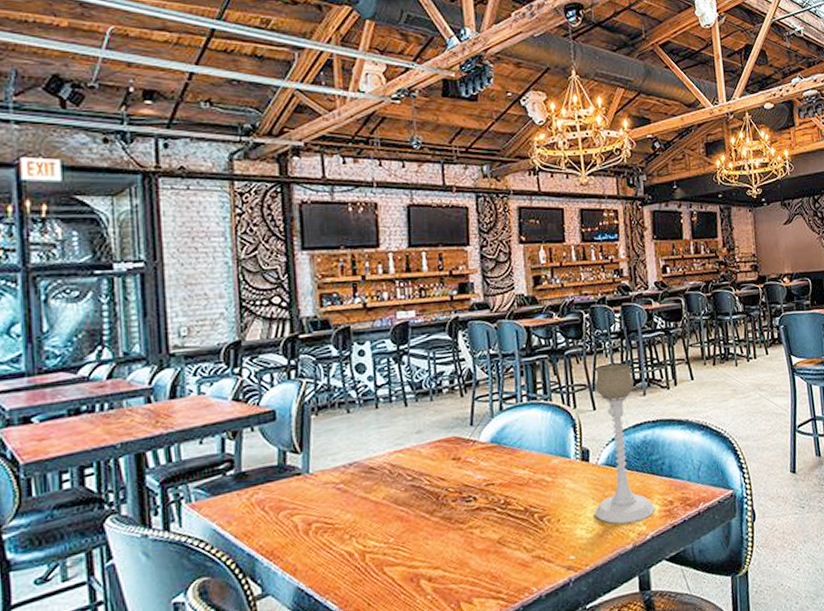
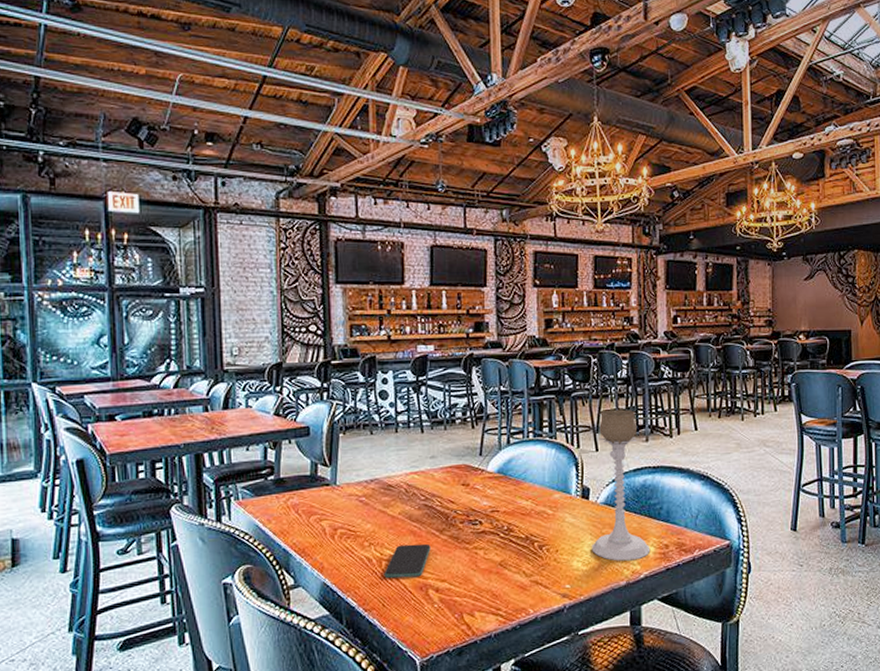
smartphone: none [368,528,421,574] -> present [384,543,431,579]

